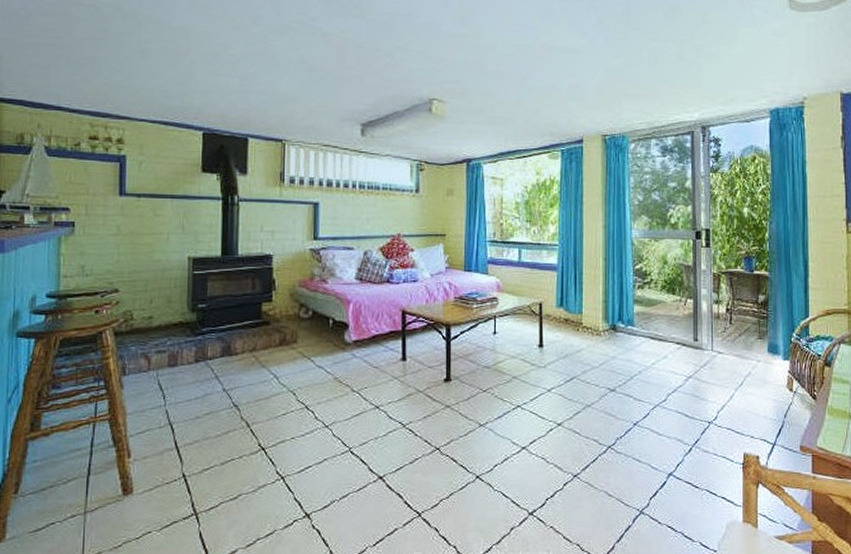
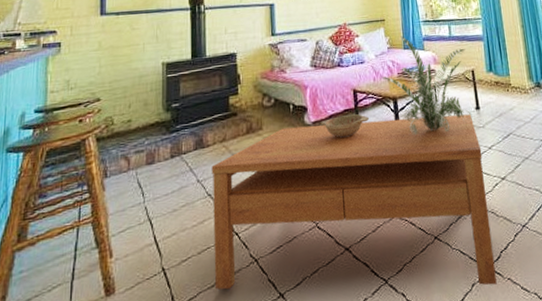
coffee table: none [238,344,539,531] -> present [211,114,497,290]
decorative bowl: none [361,336,418,361] -> present [320,113,370,138]
fern: none [436,255,535,367] -> present [382,36,472,135]

